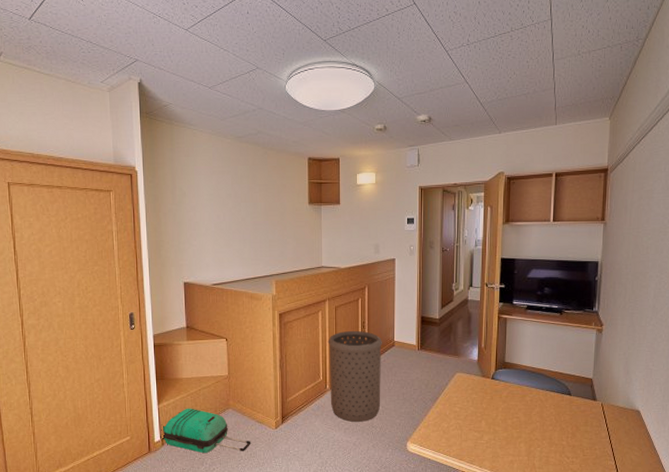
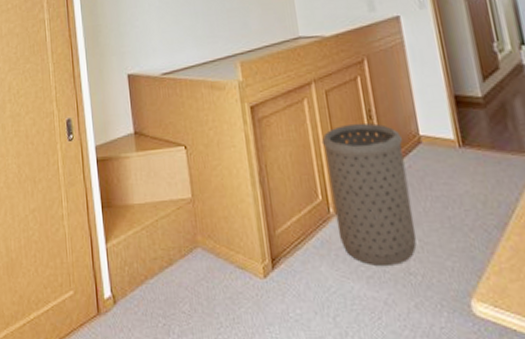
suitcase: present [160,408,251,453] -> none [111,247,233,316]

